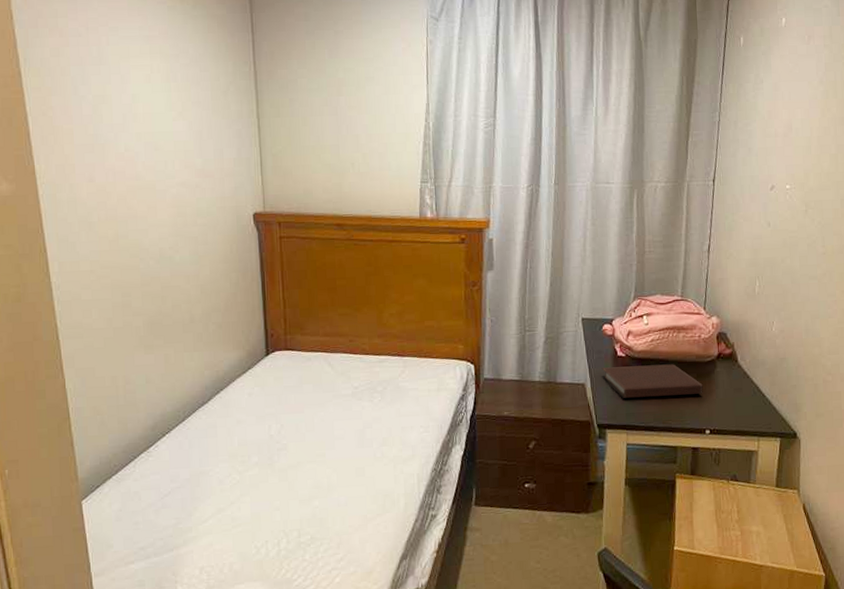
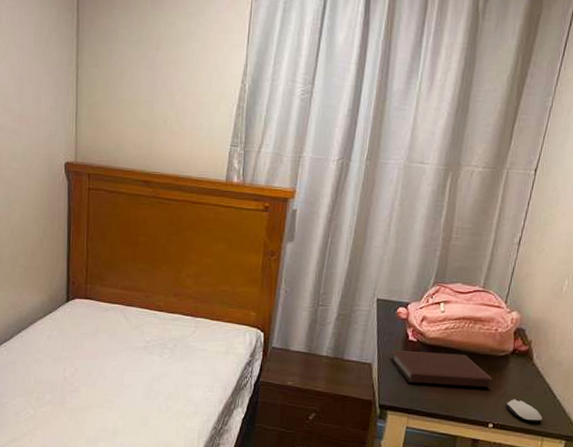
computer mouse: none [719,402,755,424] -> present [505,399,542,422]

